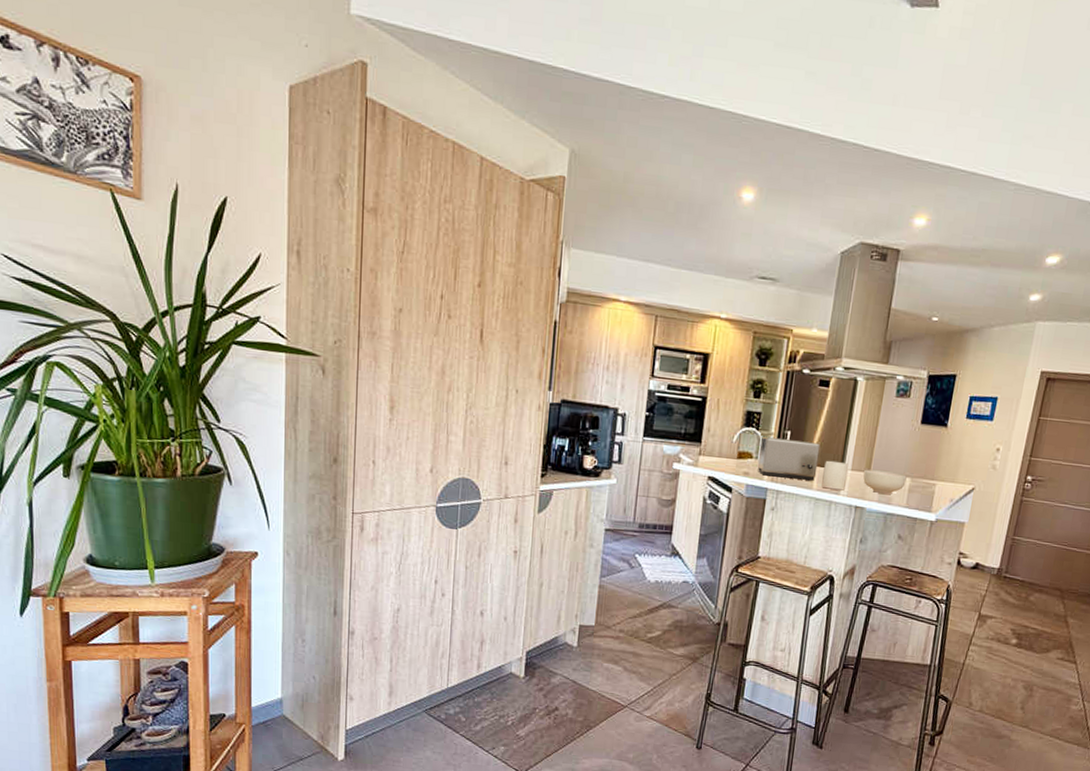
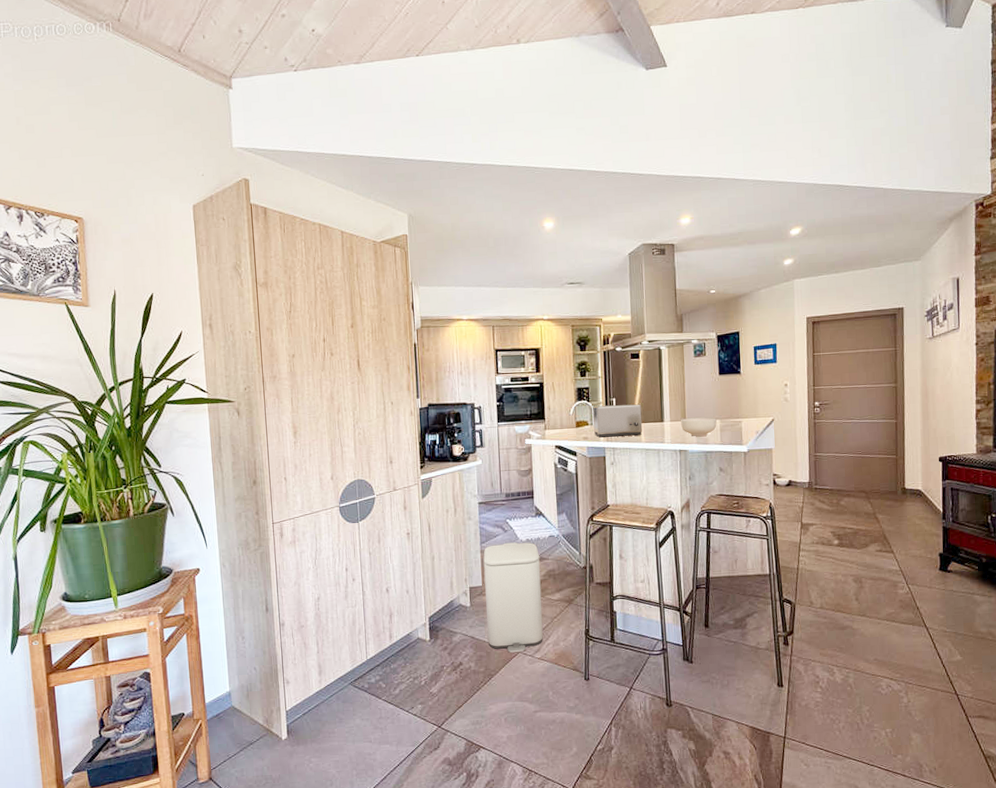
pedal bin: none [591,581,668,708] -> present [483,542,543,654]
mug: present [821,460,849,491] -> none [647,416,669,440]

